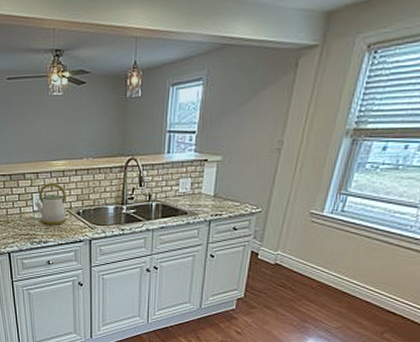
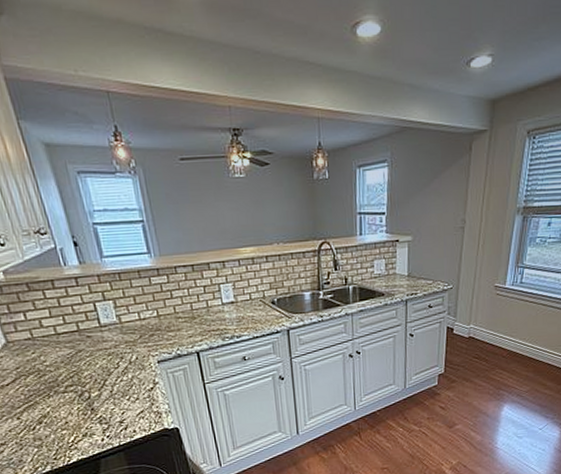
kettle: present [35,183,67,224] -> none [223,271,261,317]

